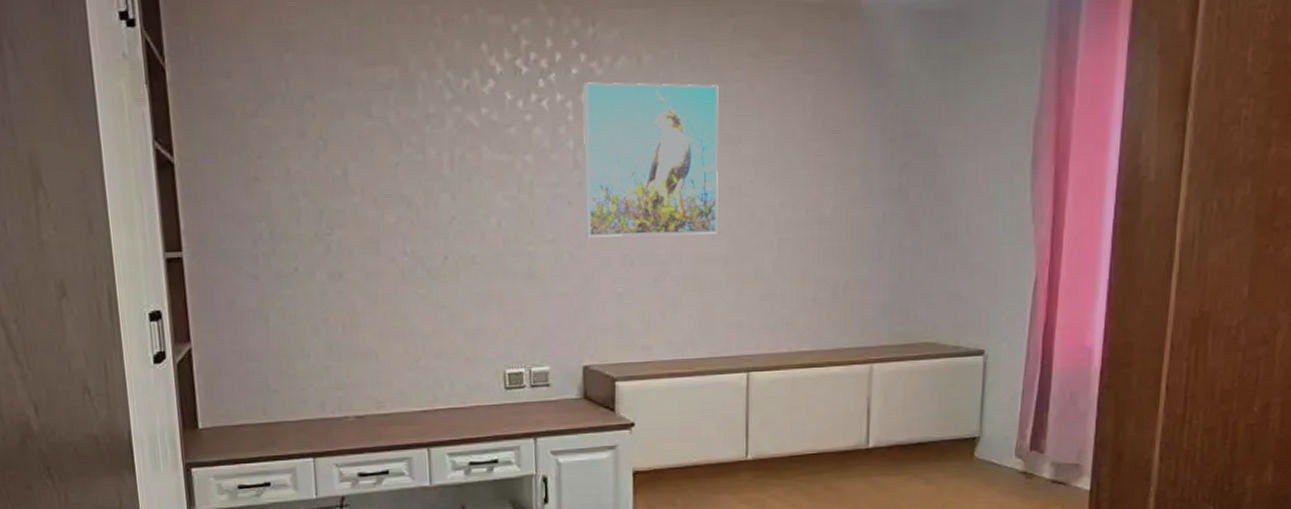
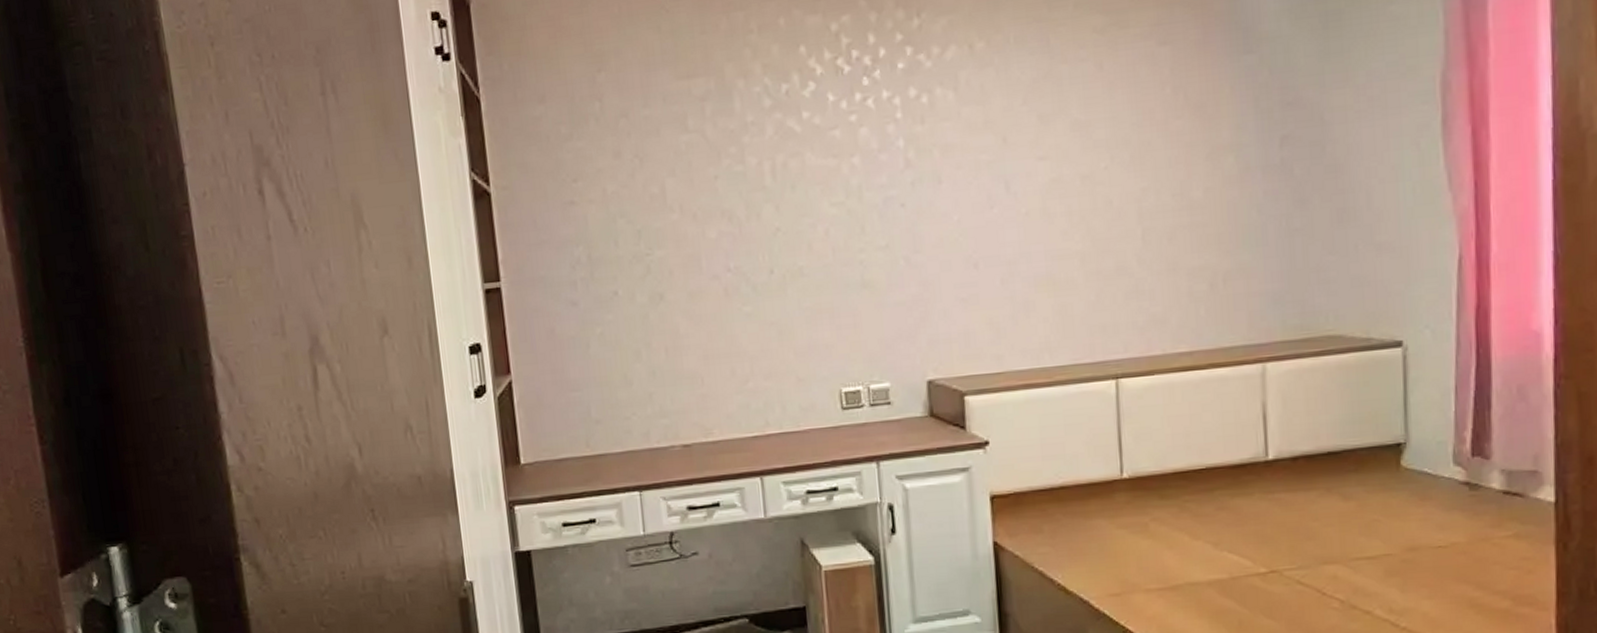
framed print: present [582,82,719,238] -> none [910,66,1071,241]

